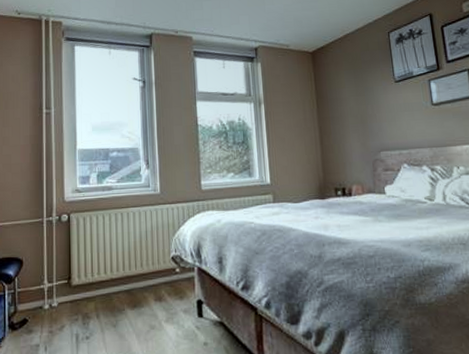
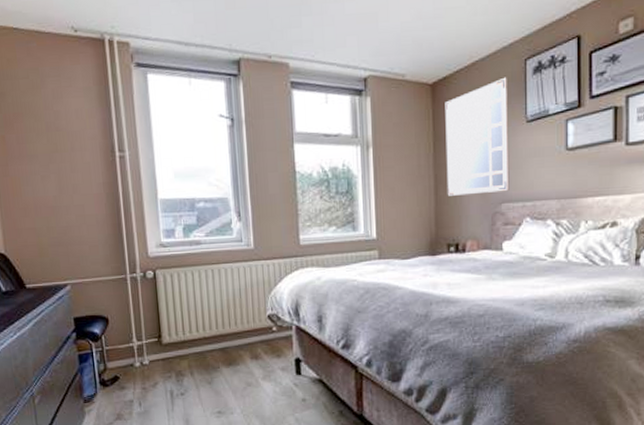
mirror: none [324,46,386,145] -> present [445,77,510,196]

